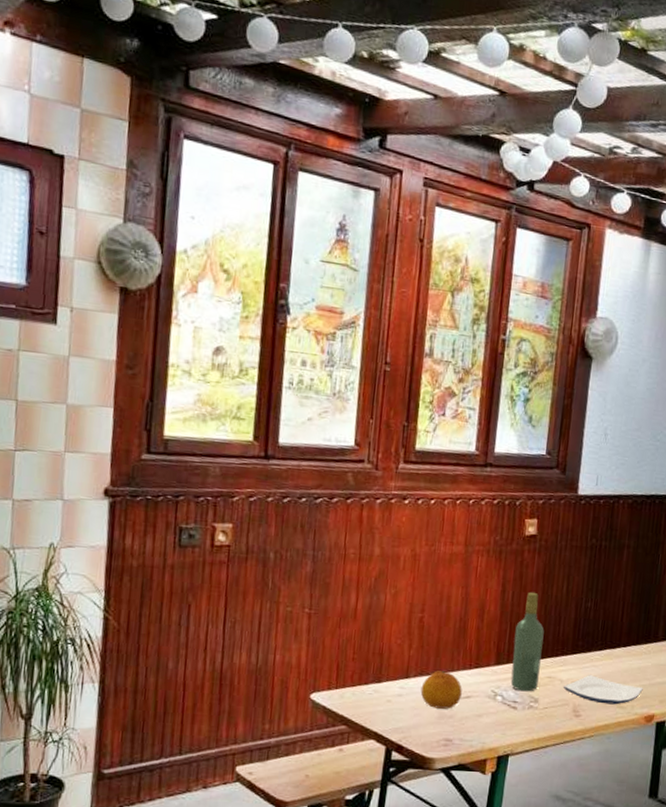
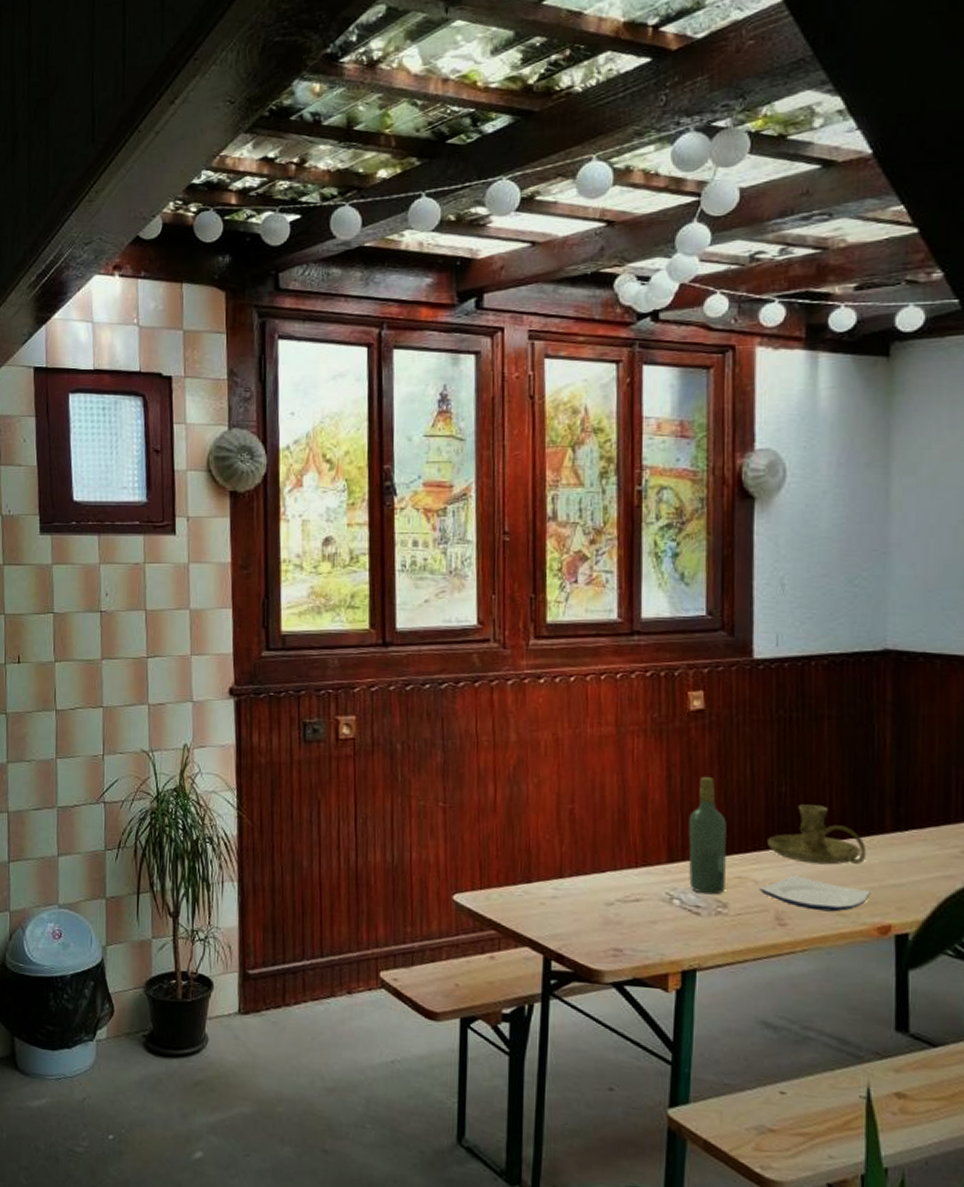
fruit: present [420,670,462,709] -> none [578,869,629,914]
candle holder: none [573,617,644,667] -> present [768,804,867,865]

